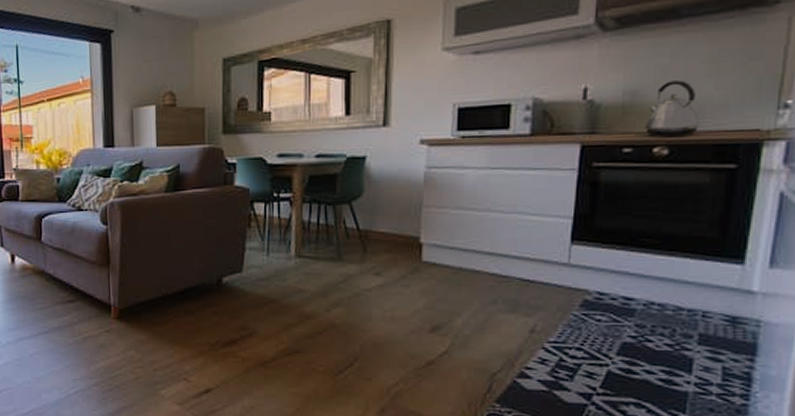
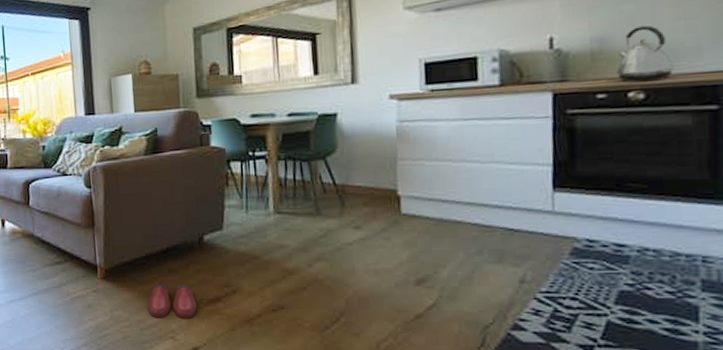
slippers: none [162,326,212,360] -> present [147,285,197,318]

